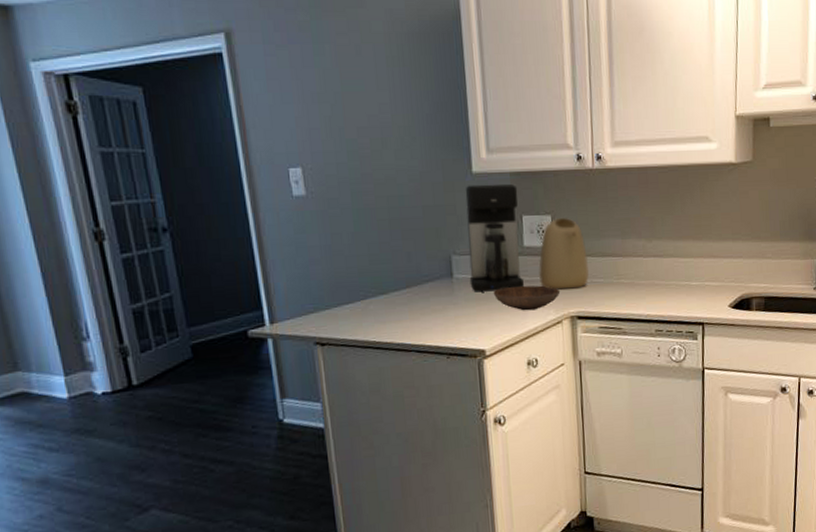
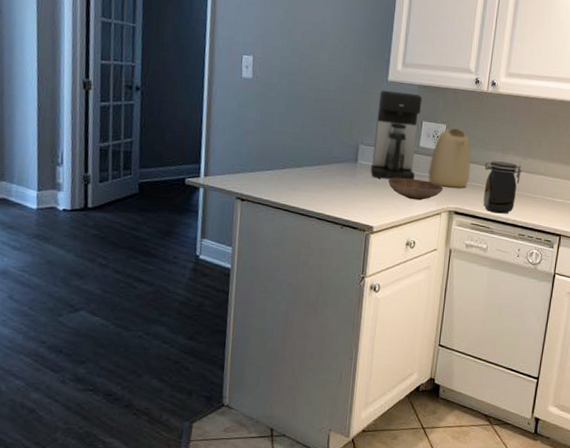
jar: none [604,248,648,311] -> present [483,161,522,214]

